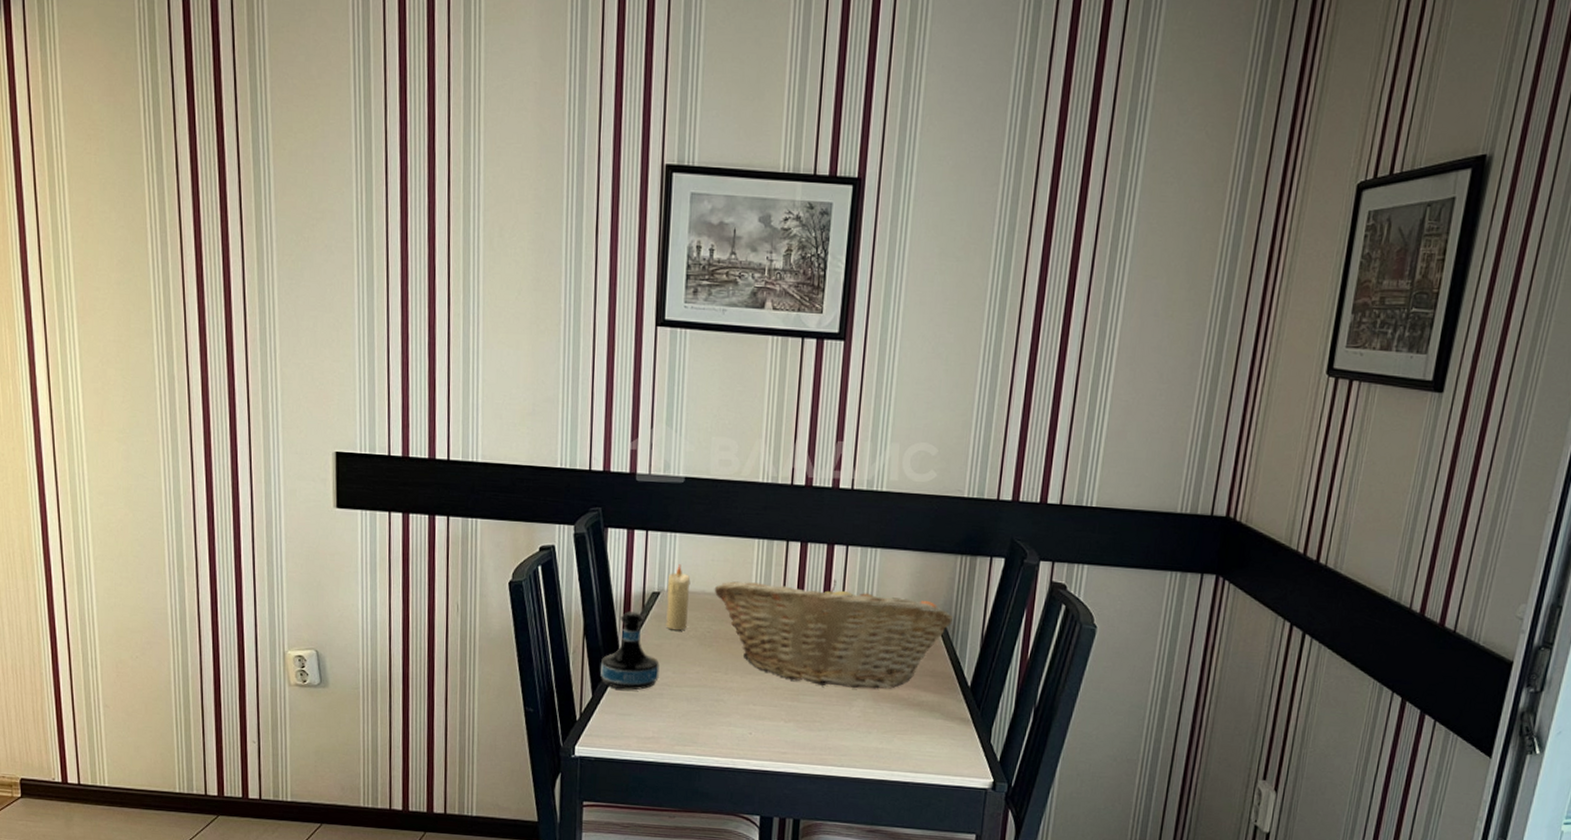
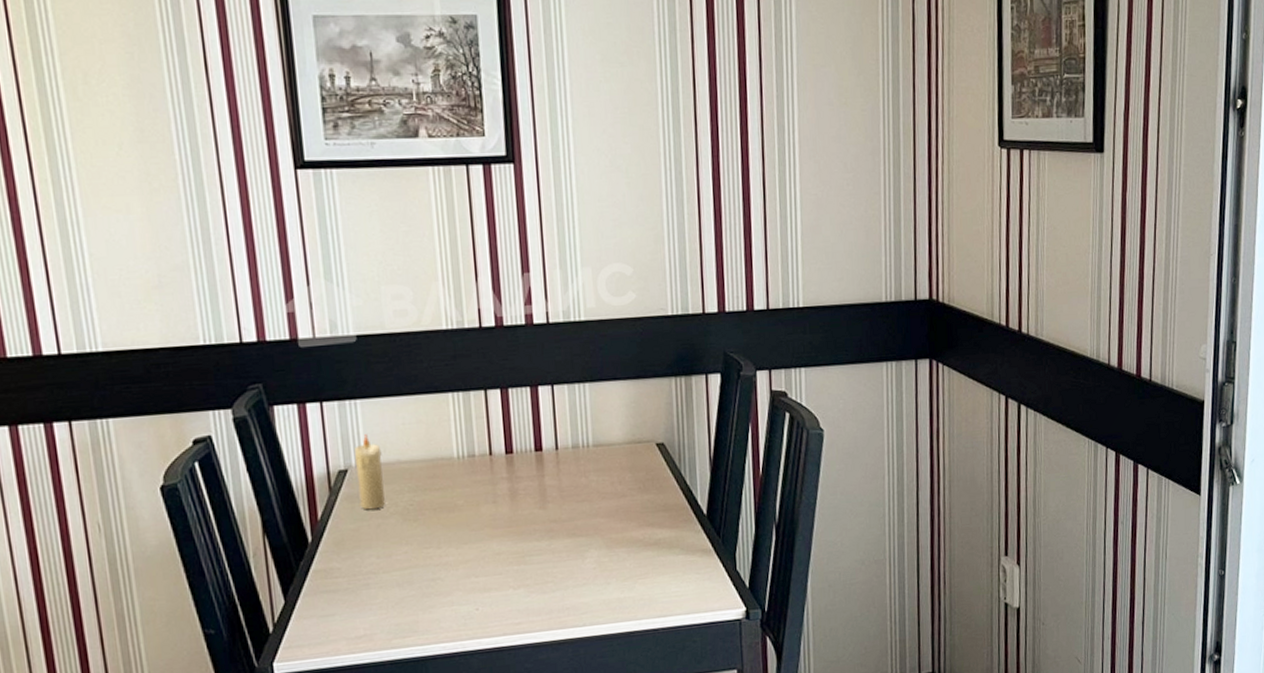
tequila bottle: present [600,611,660,690] -> none [288,496,361,588]
fruit basket: present [714,579,954,689] -> none [410,423,678,542]

